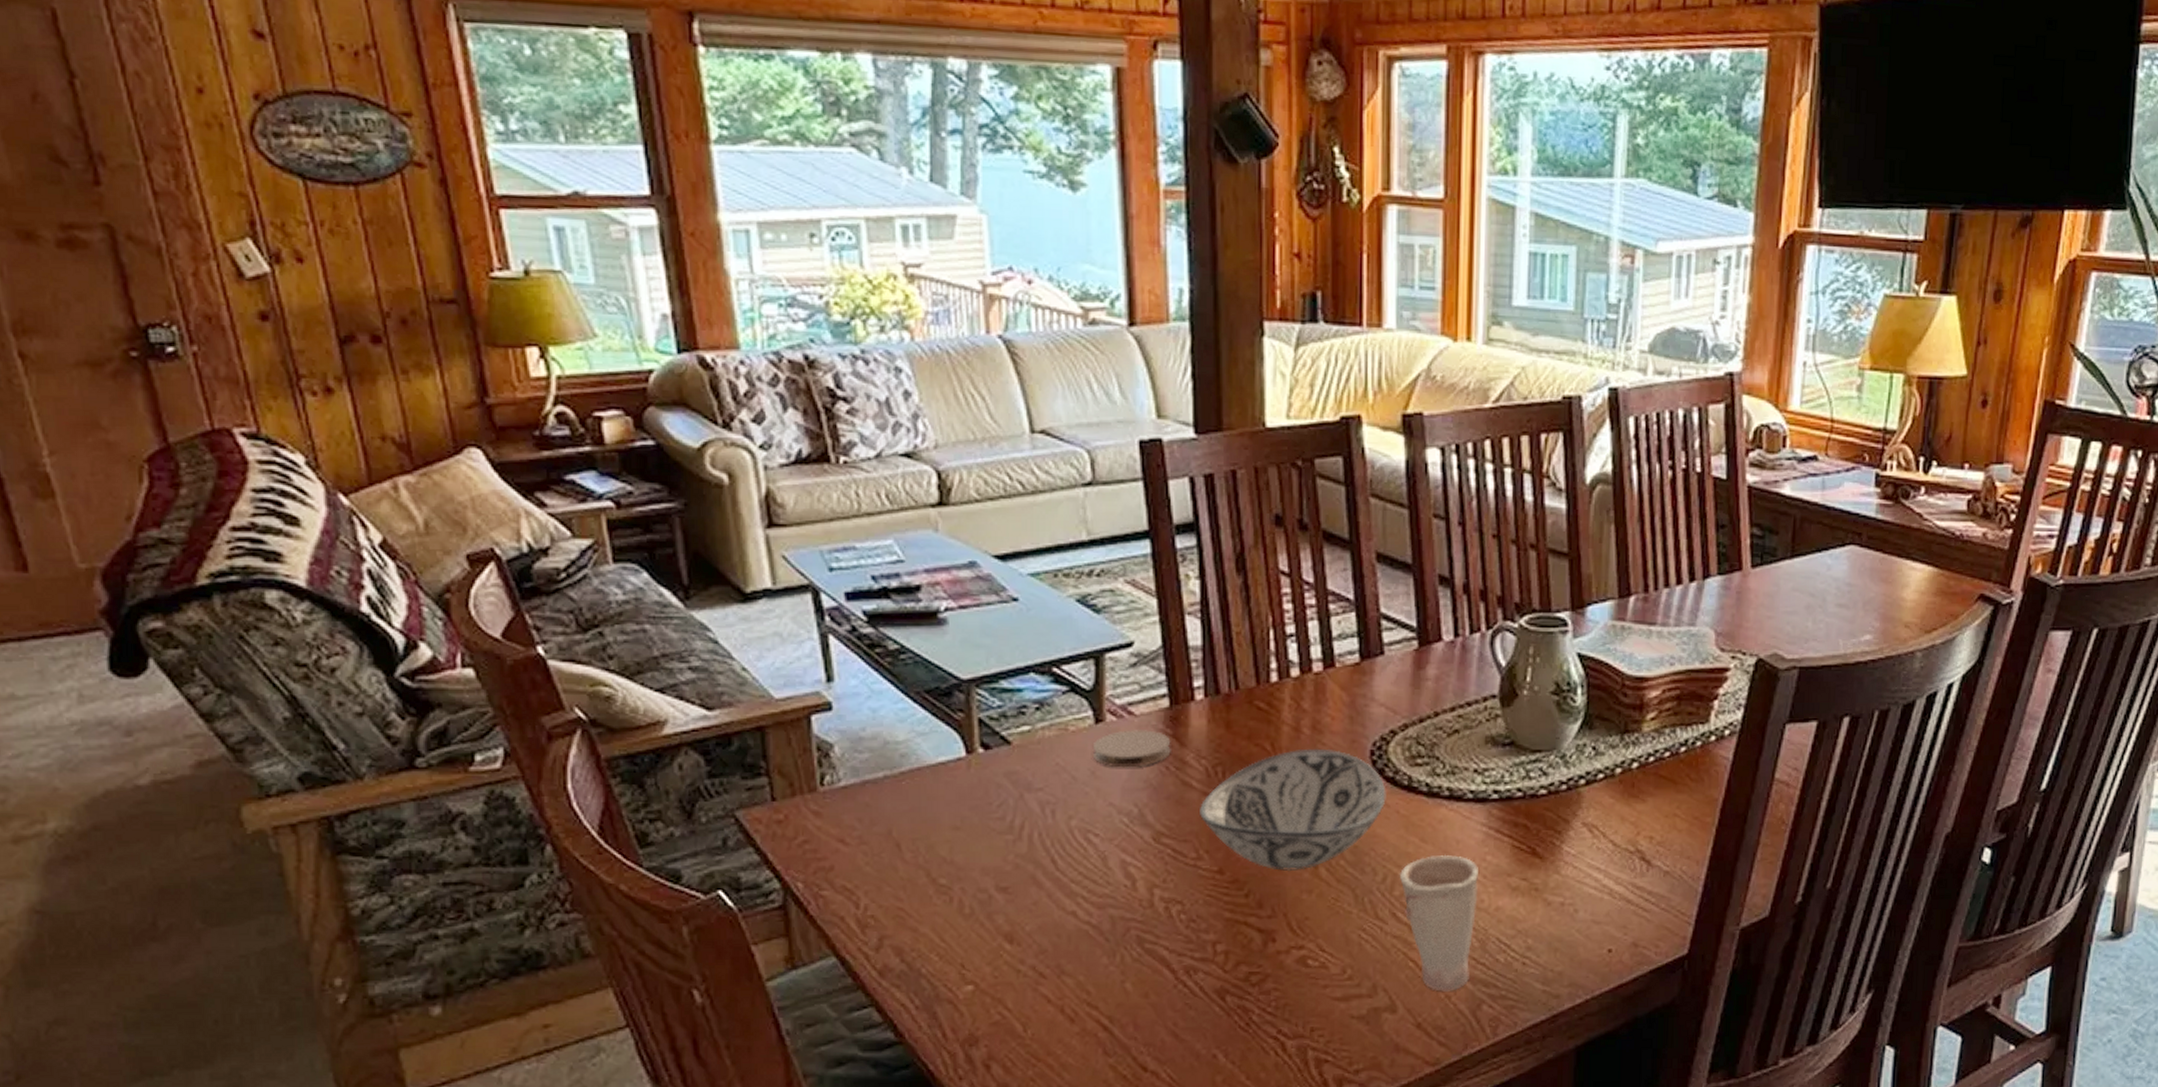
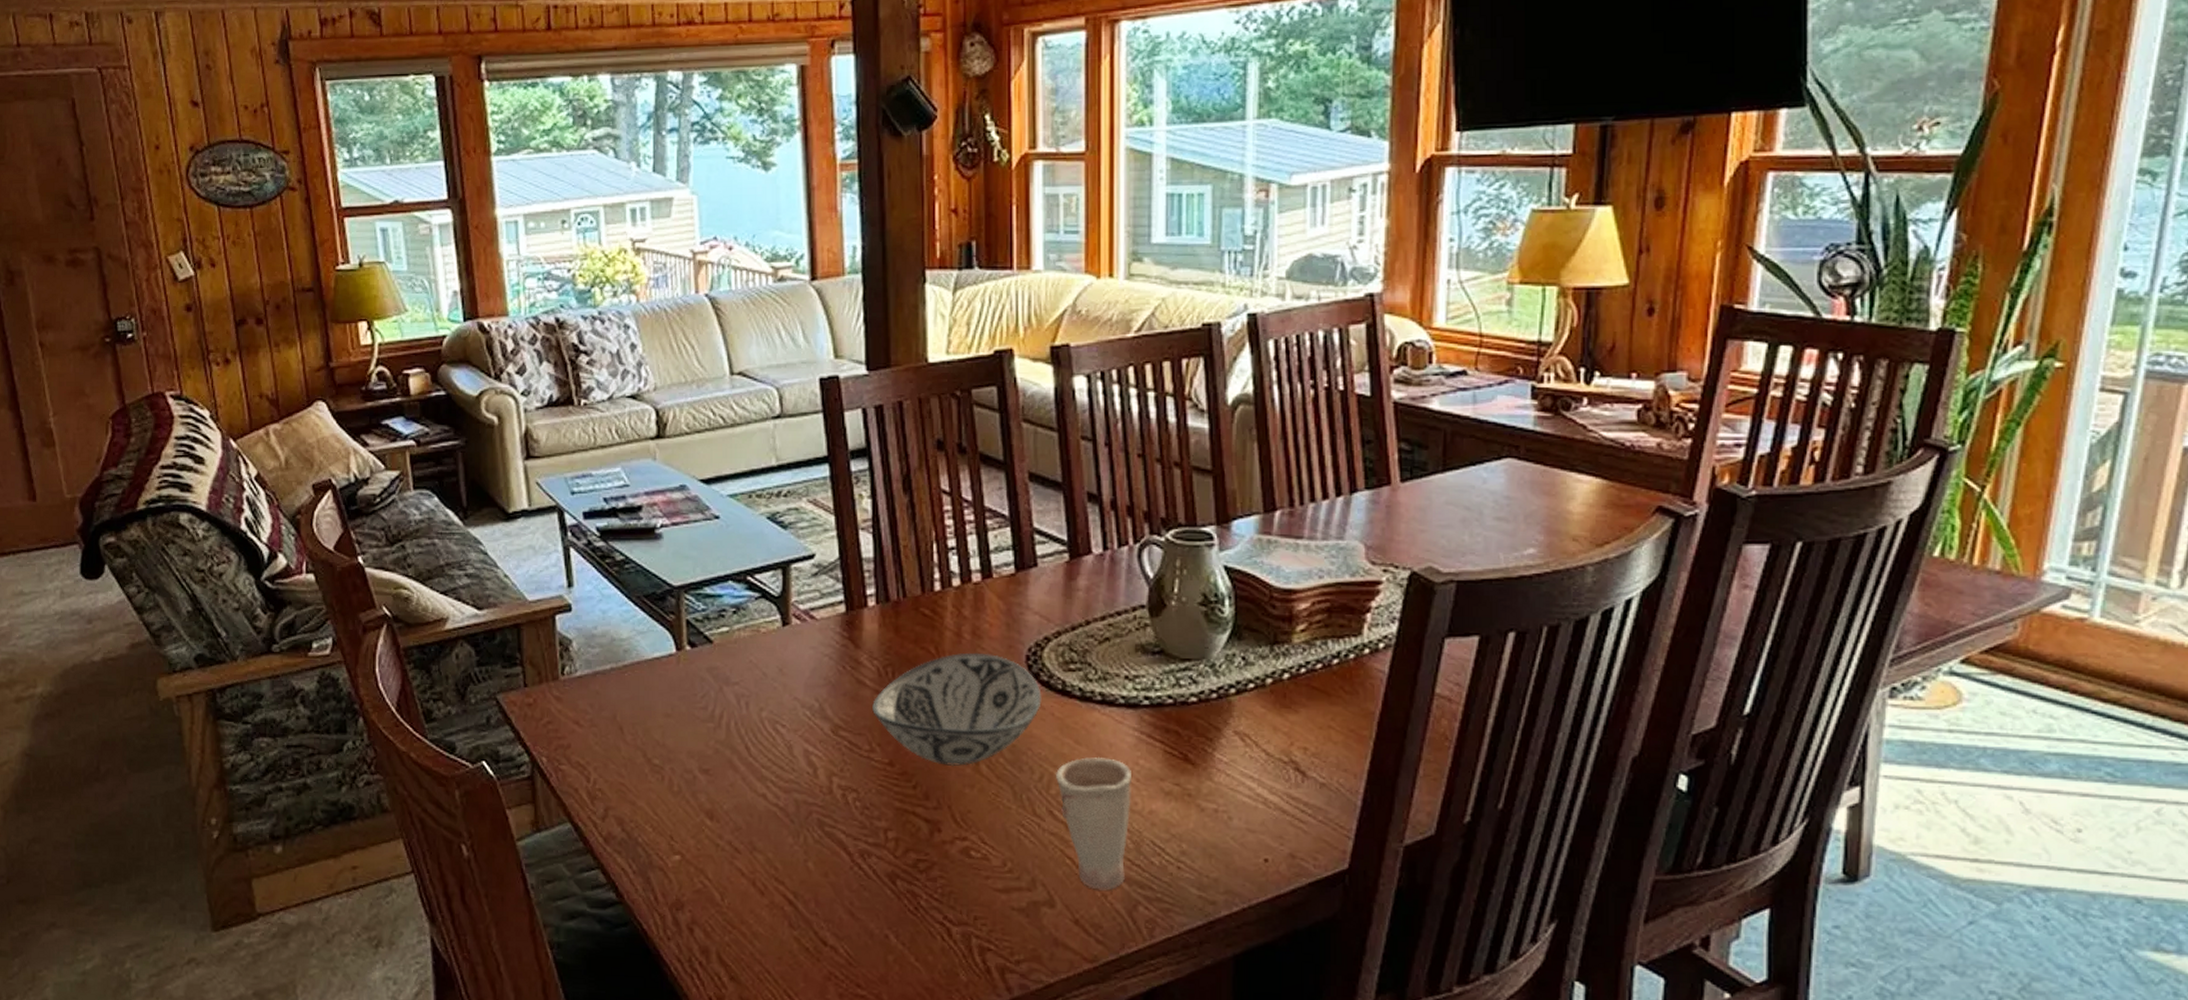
coaster: present [1092,730,1171,768] -> none [780,632,847,666]

